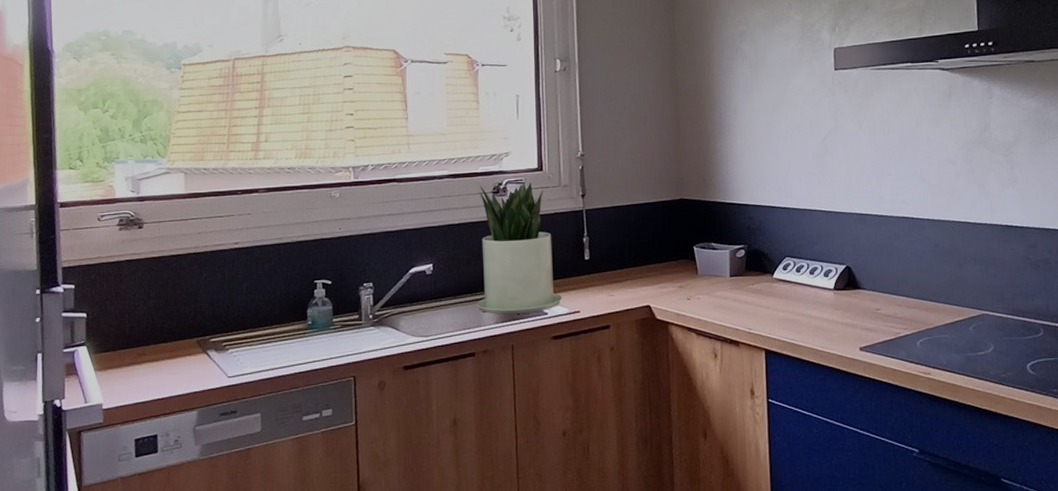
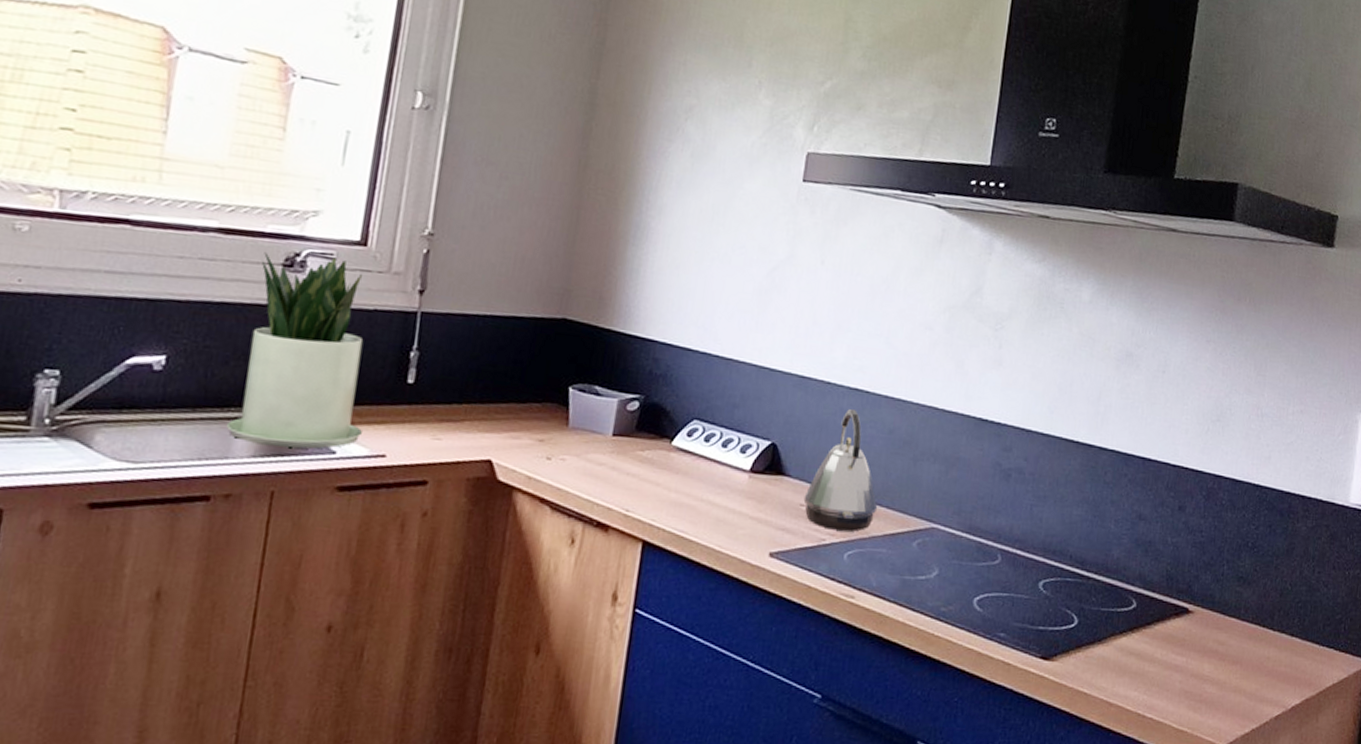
kettle: none [878,233,937,325] -> present [803,409,878,532]

